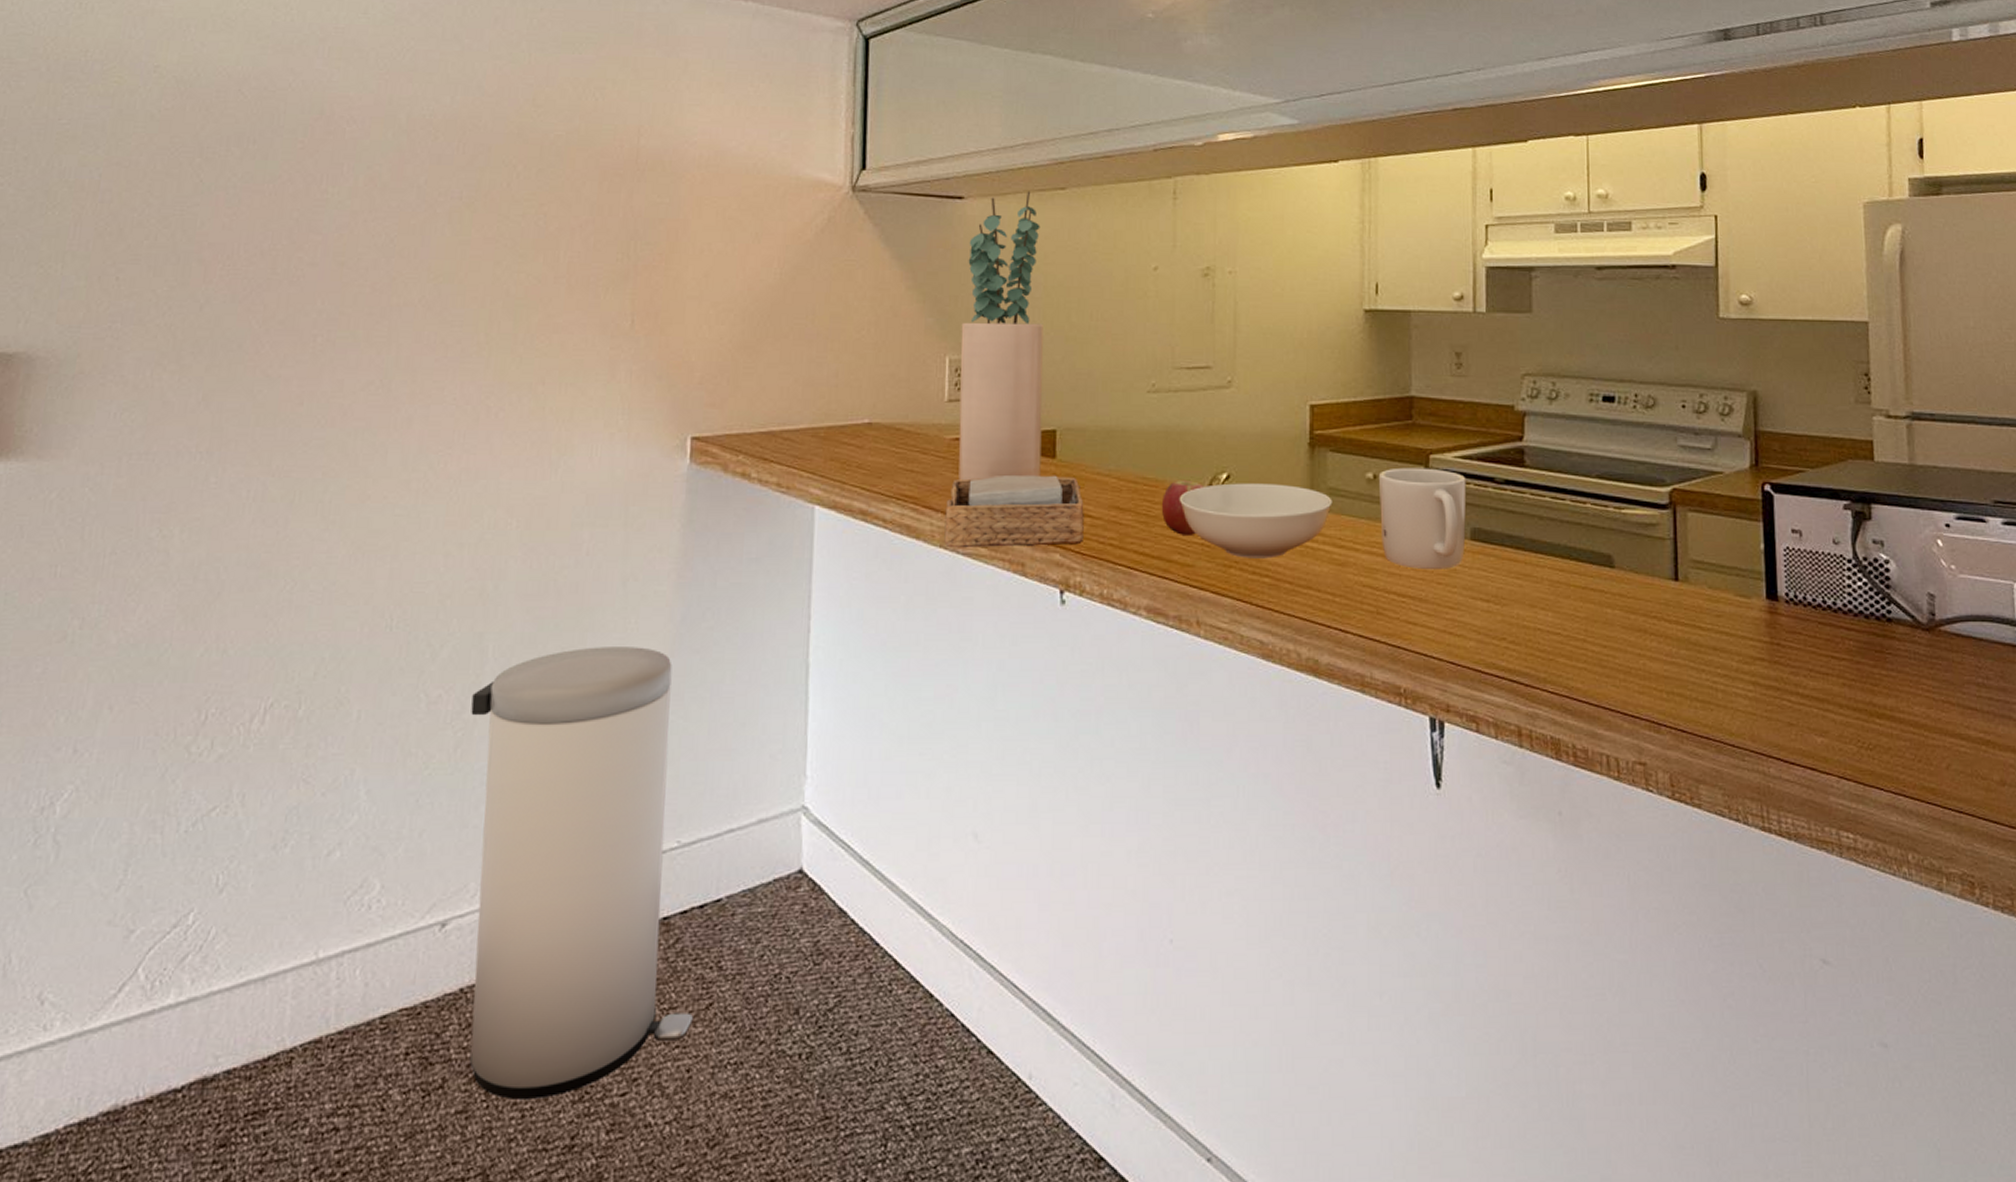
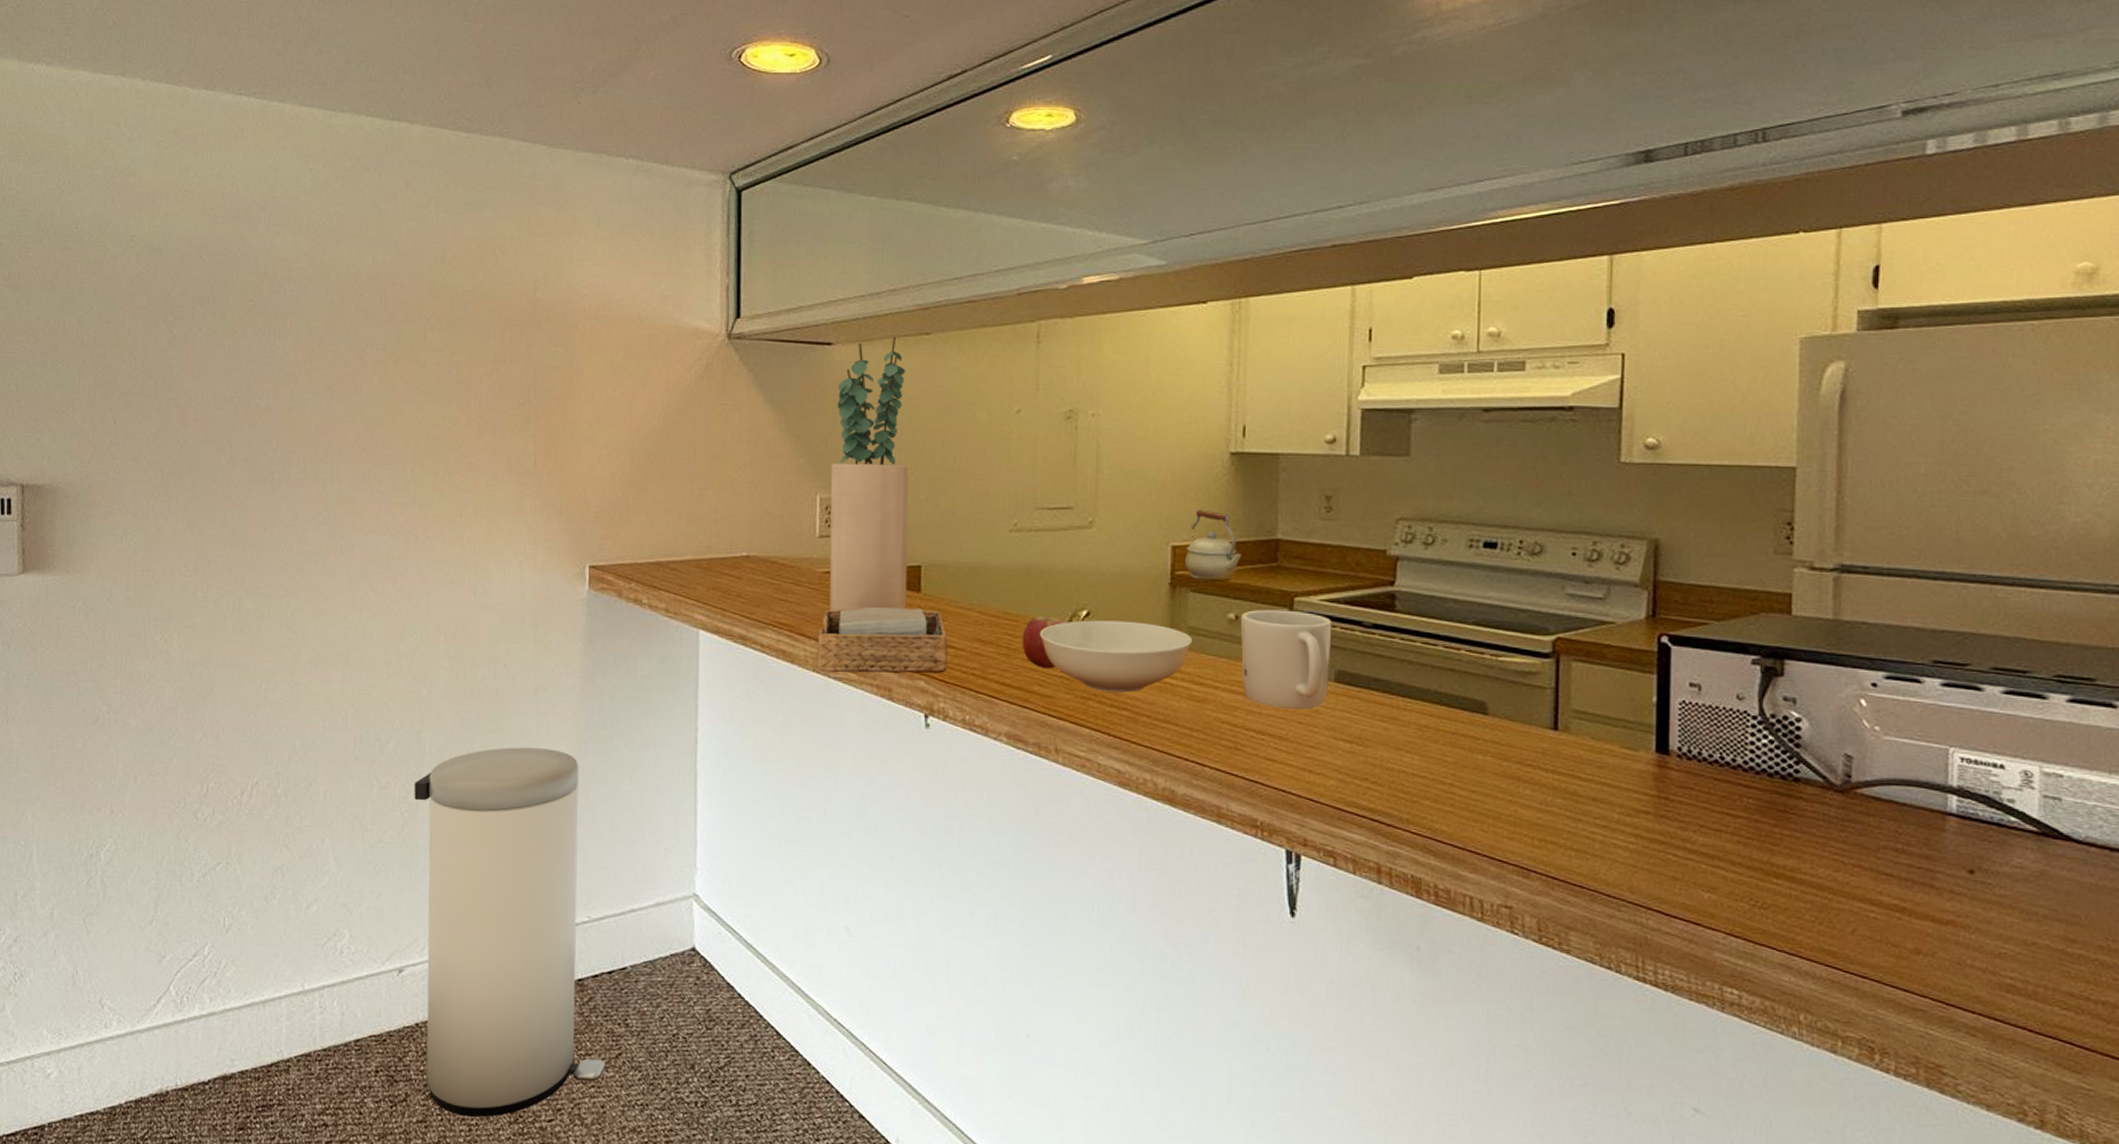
kettle: none [1322,367,1378,442] -> present [1184,509,1241,583]

